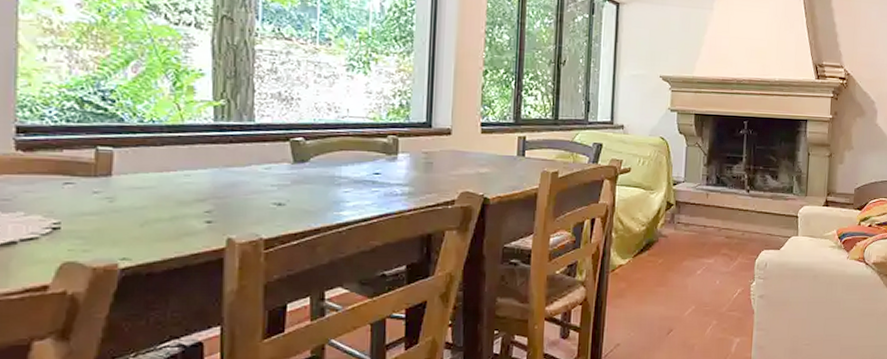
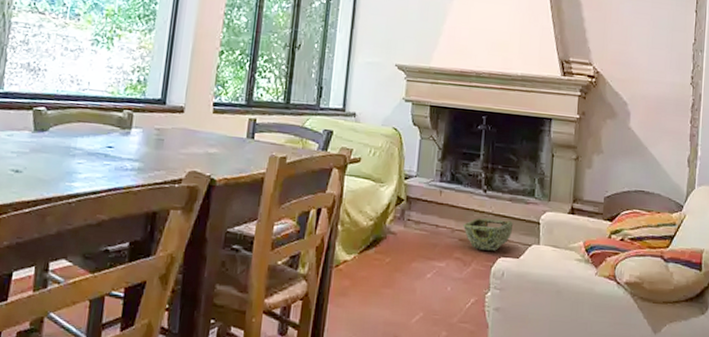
woven basket: none [728,216,775,245] -> present [462,218,514,251]

